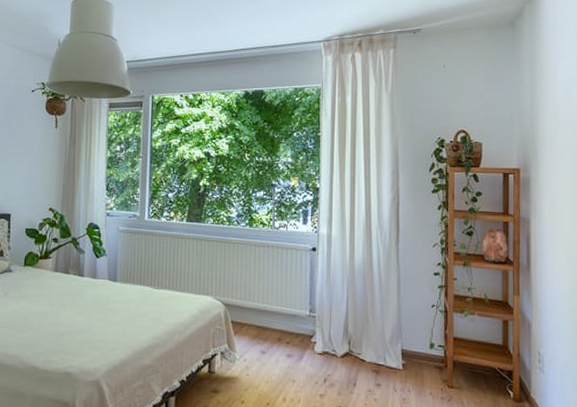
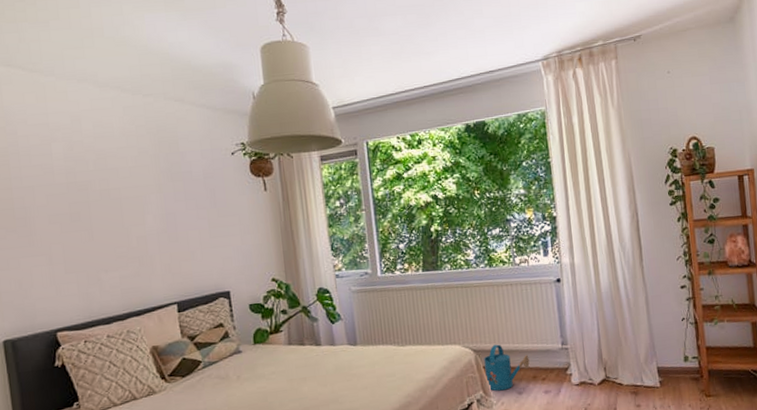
watering can: none [232,301,276,347] -> present [484,344,530,391]

